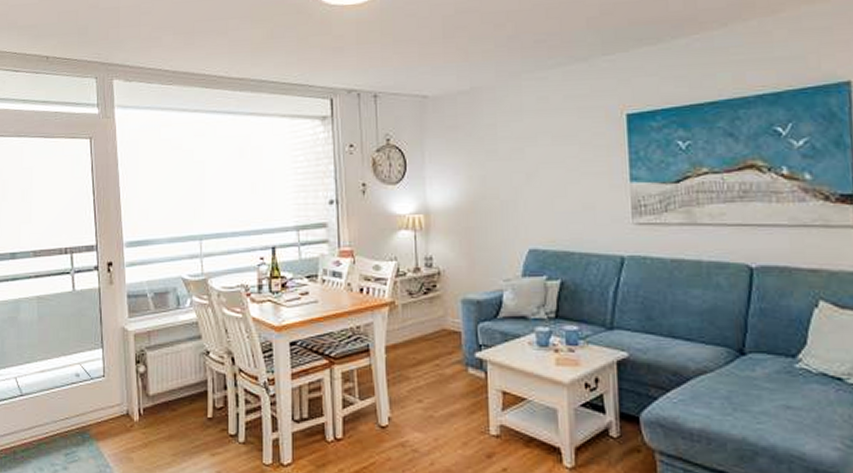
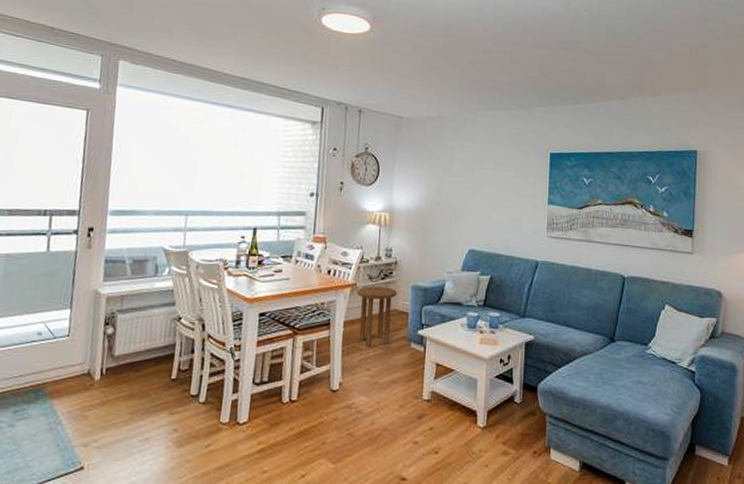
side table: none [395,303,444,375] -> present [356,286,397,347]

